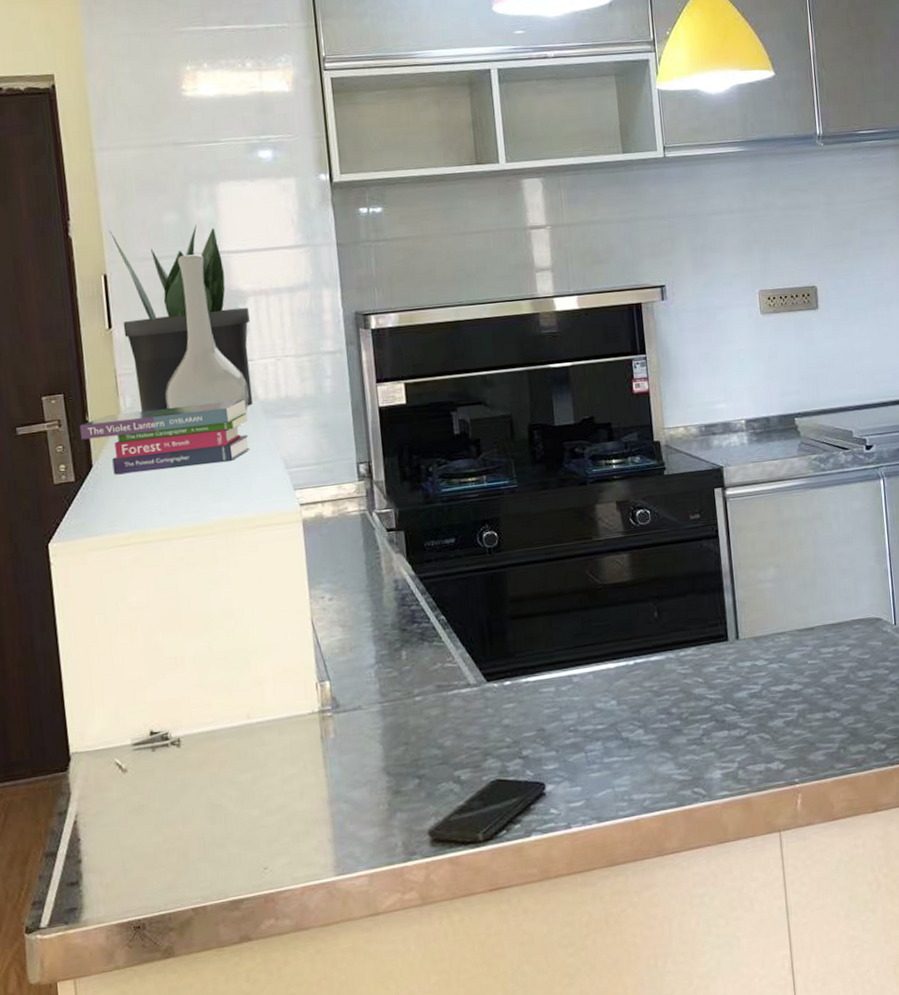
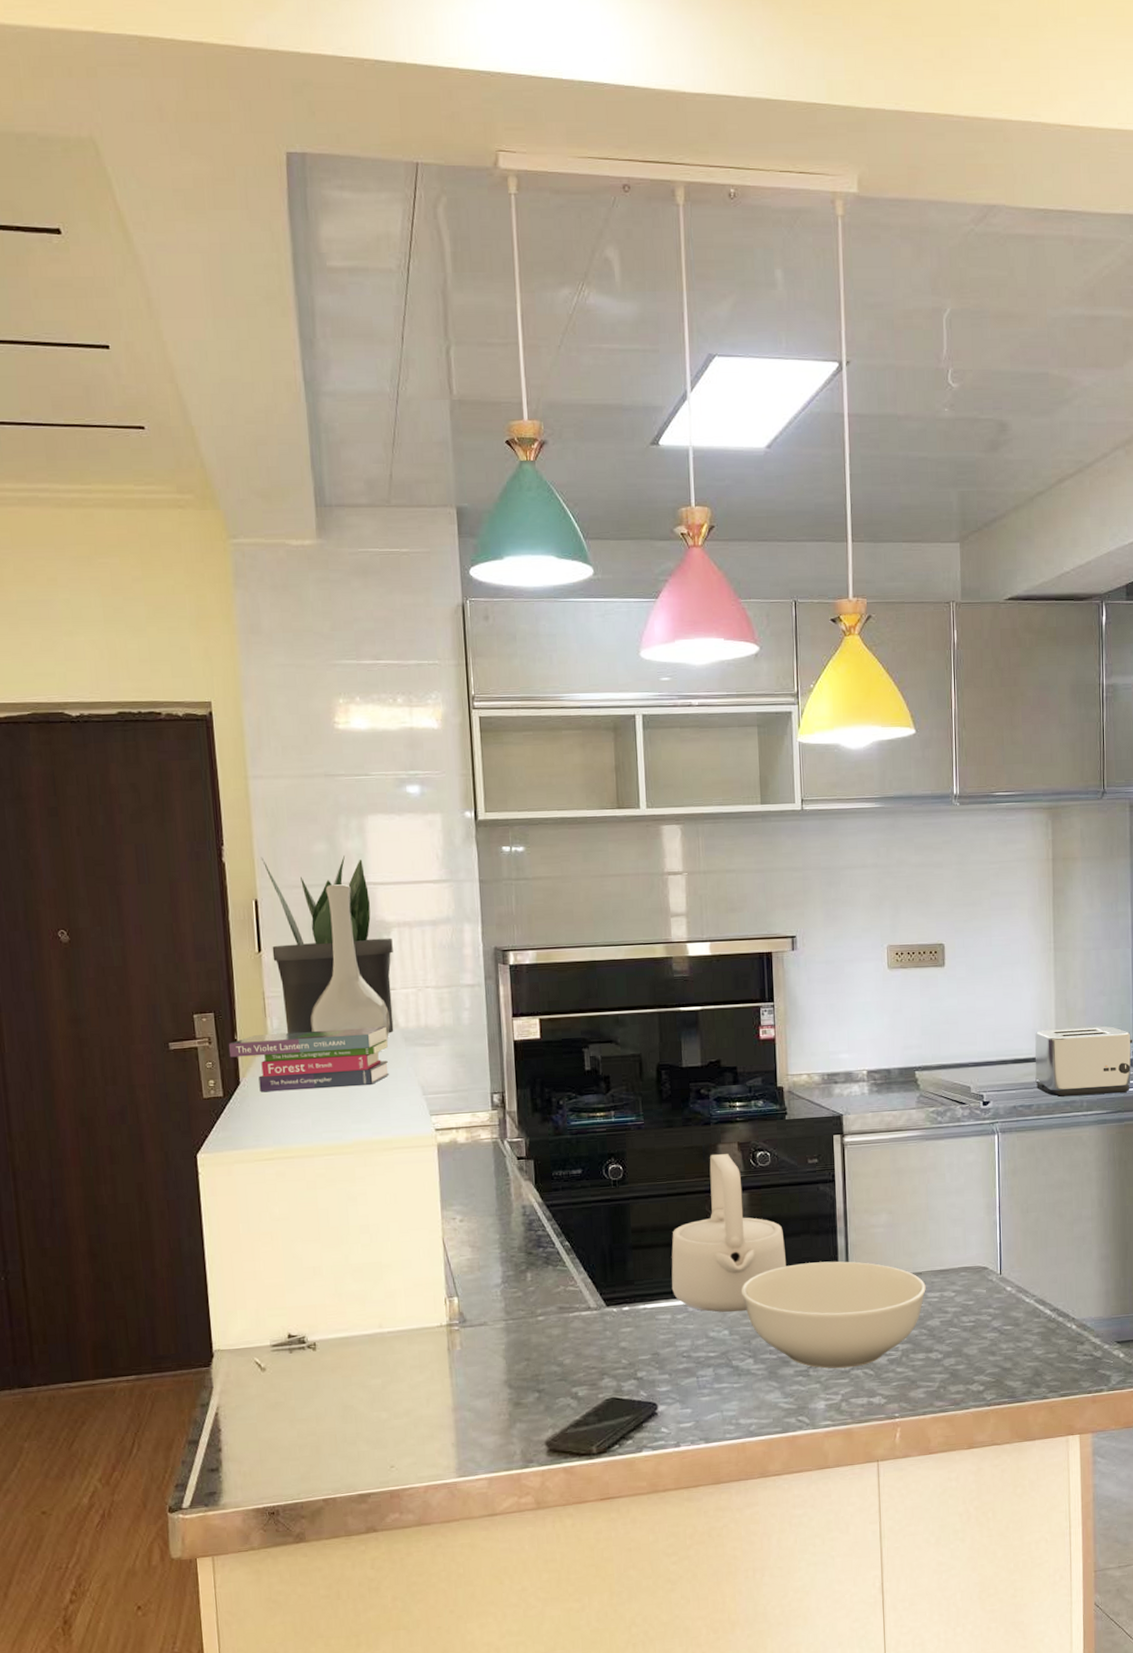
teapot: none [552,514,674,682] -> present [671,1154,787,1313]
bowl: none [626,620,819,735] -> present [740,1261,926,1369]

